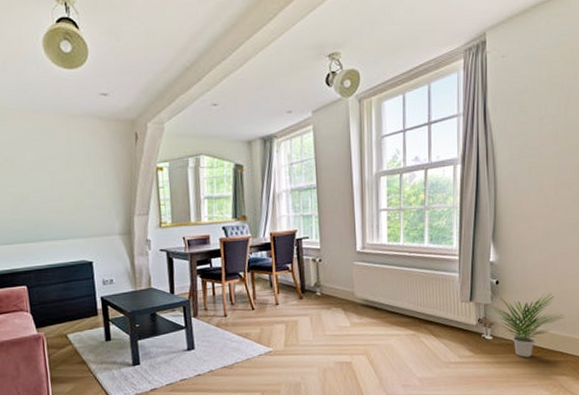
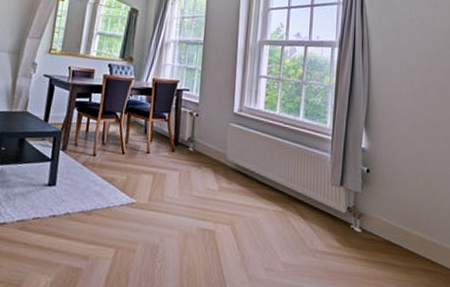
potted plant: present [490,293,564,358] -> none [360,186,434,260]

